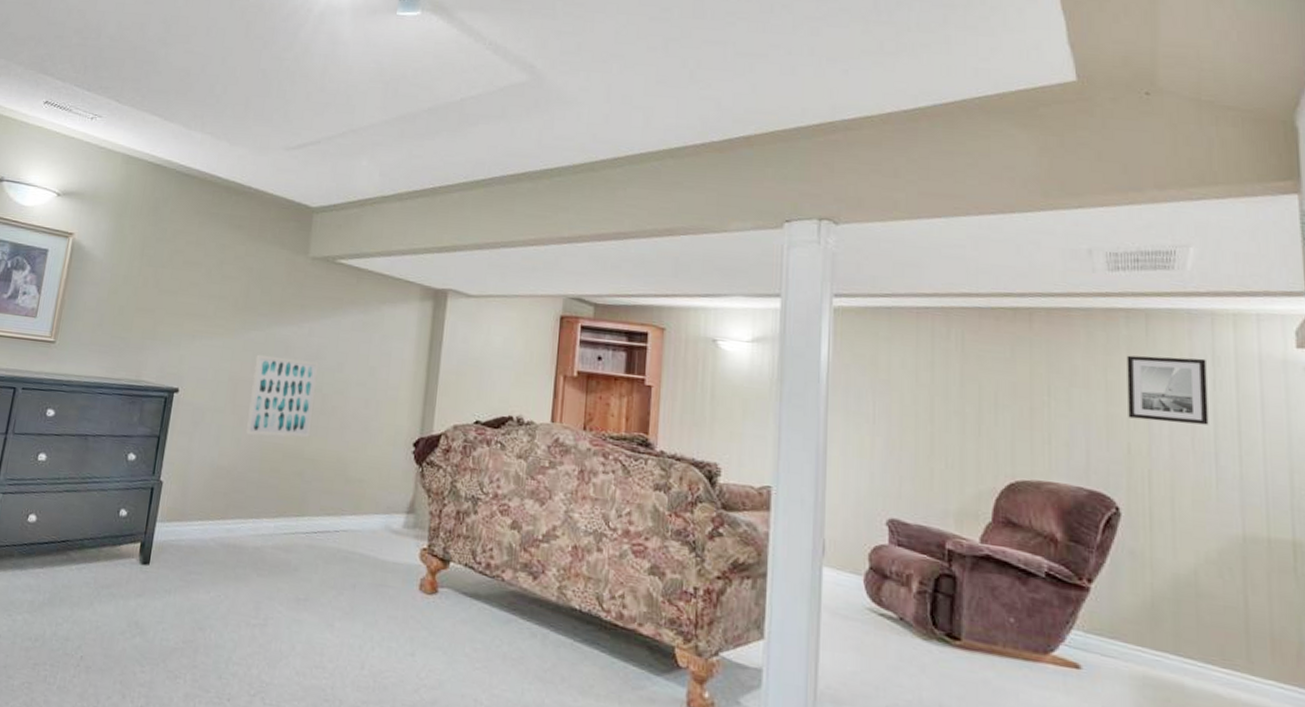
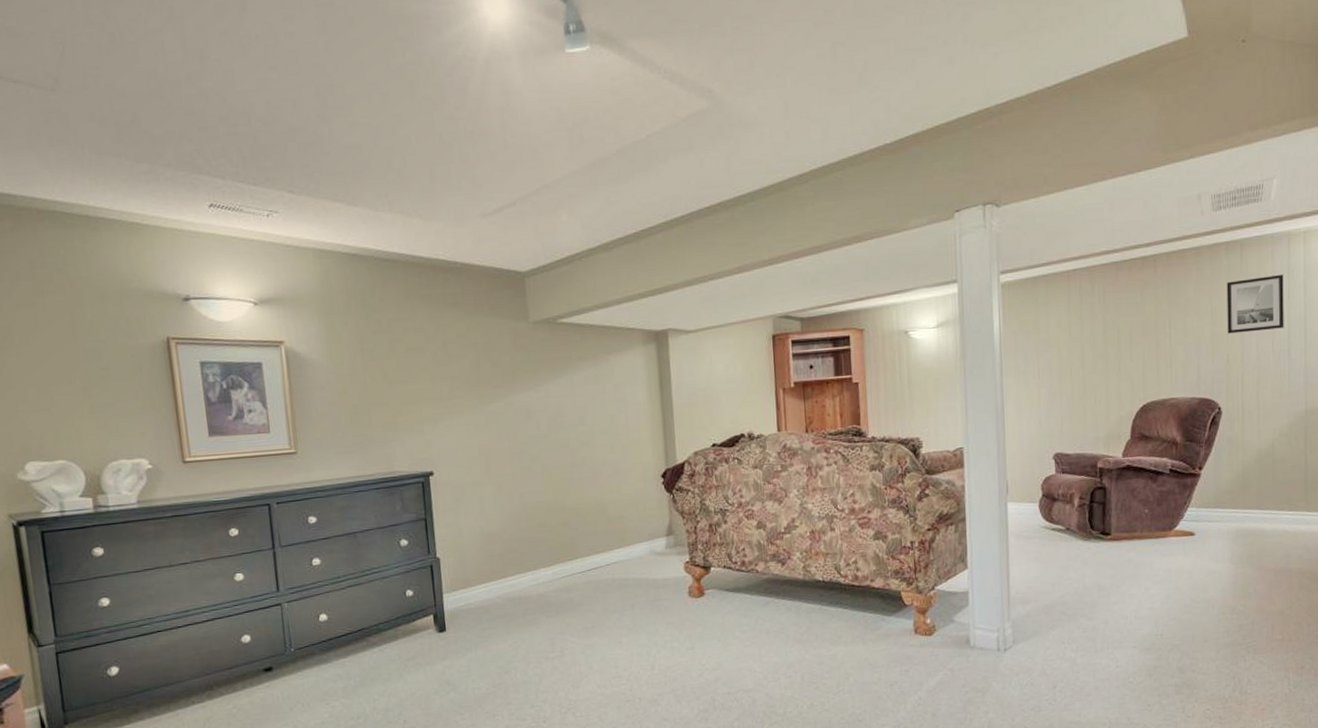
wall art: present [246,354,319,438] -> none [500,421,567,500]

